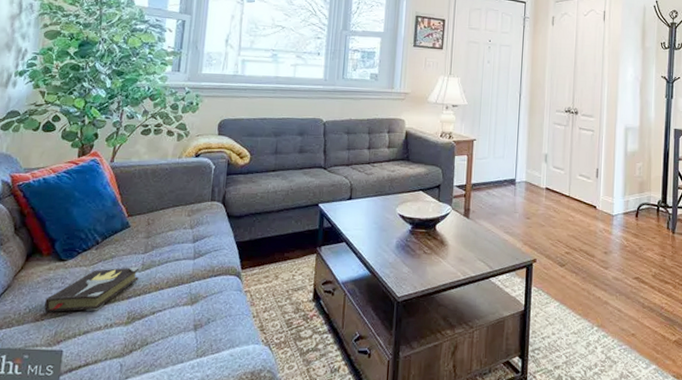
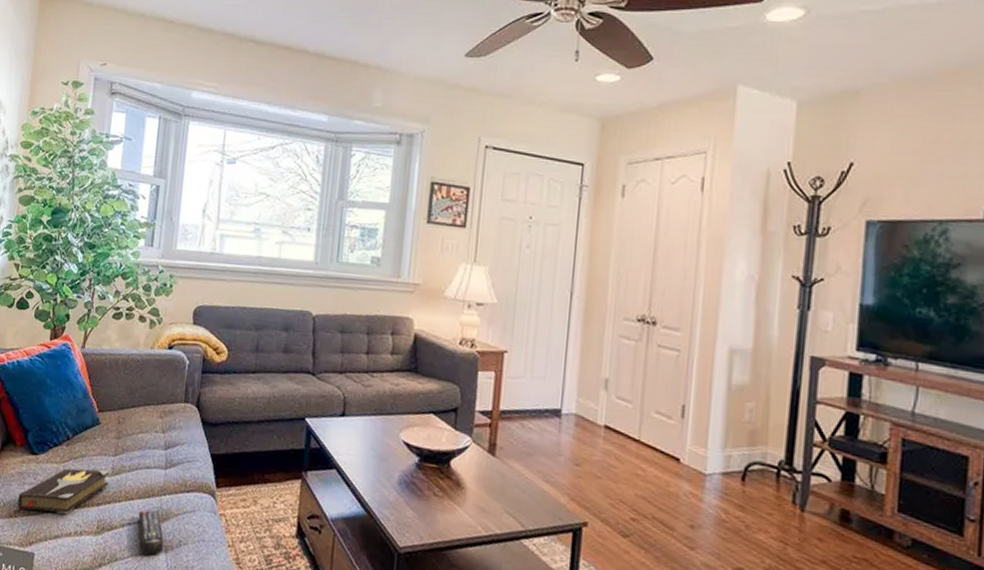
remote control: none [168,294,194,336] -> present [138,509,164,556]

